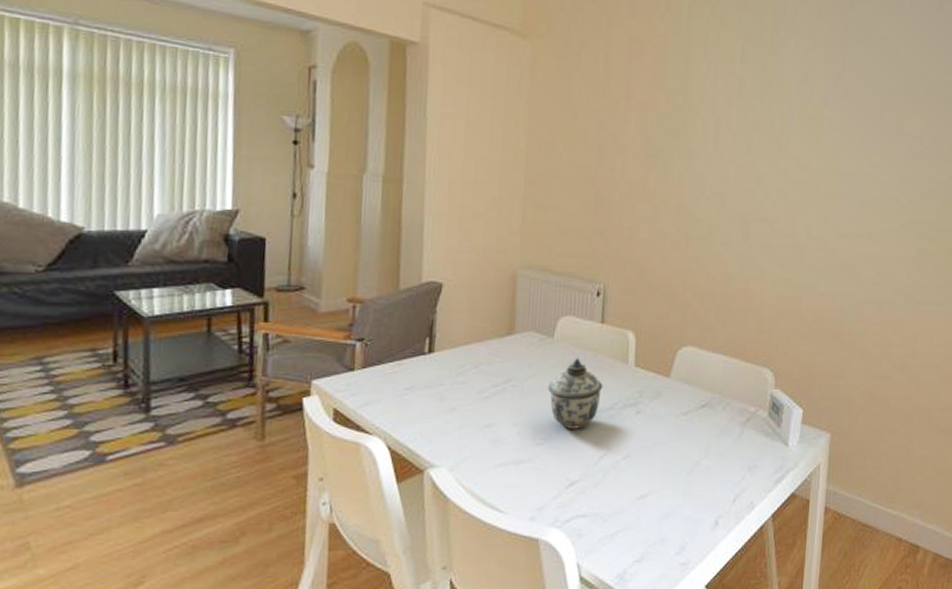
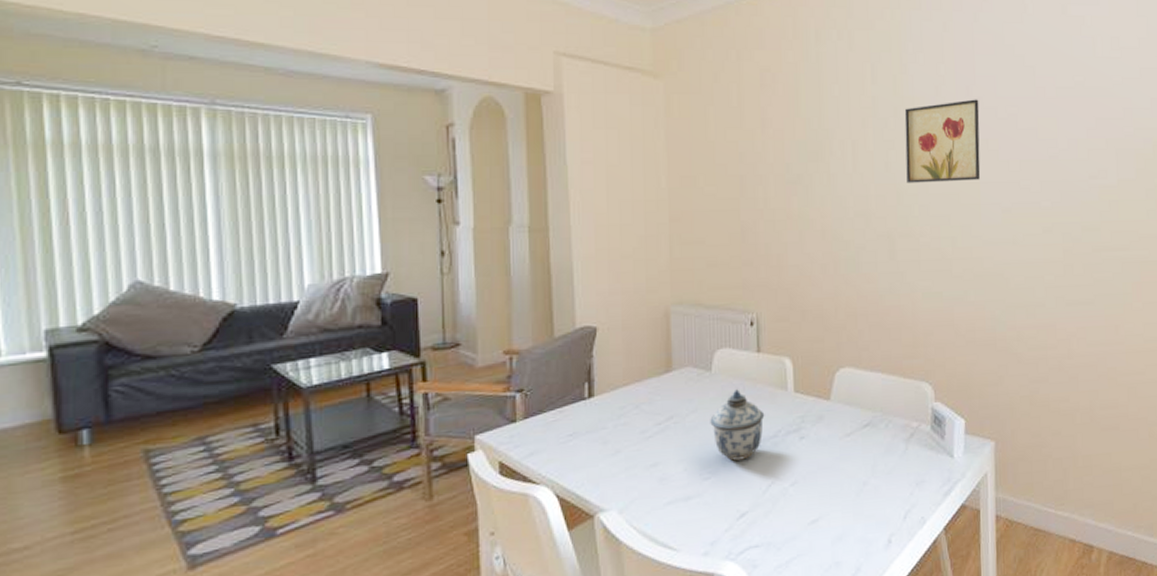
wall art: none [767,88,847,171] -> present [904,99,981,183]

